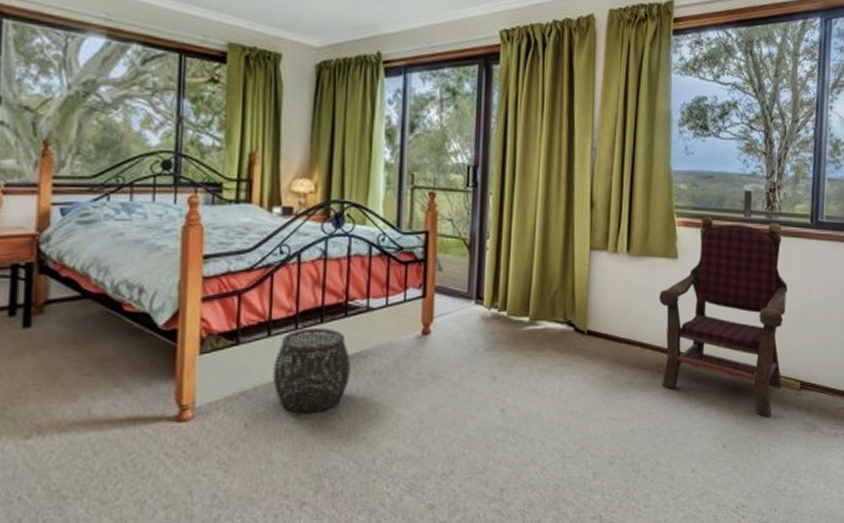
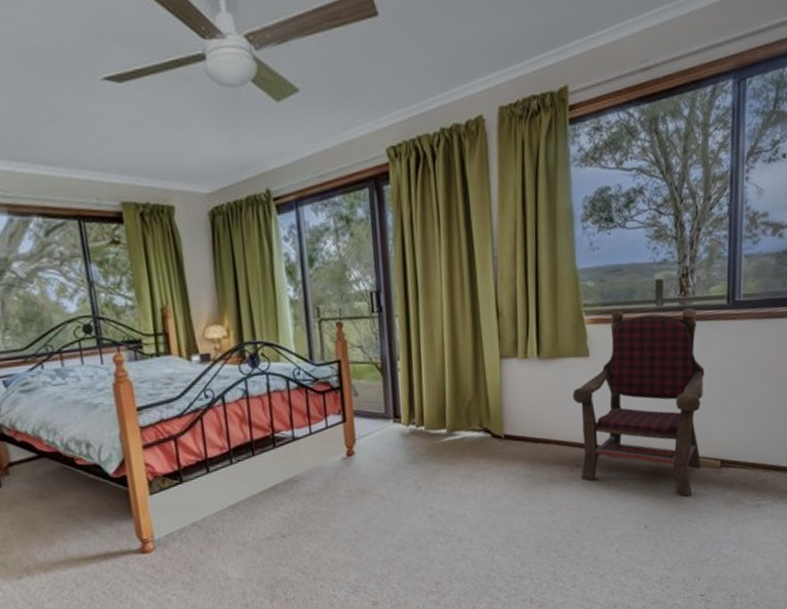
woven basket: present [272,327,351,414] -> none [216,460,287,536]

